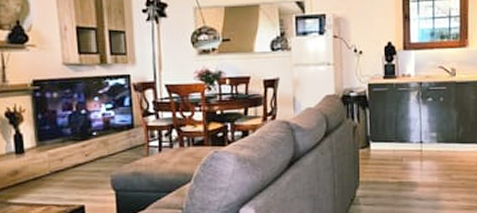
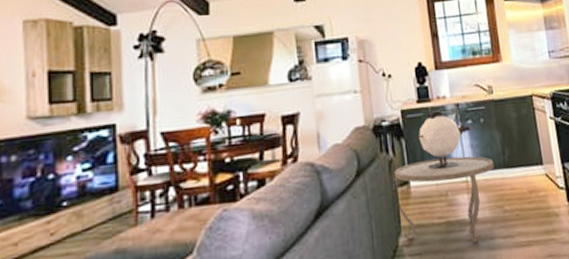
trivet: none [355,128,448,202] -> present [393,156,495,244]
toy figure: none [378,87,432,137] -> present [415,110,472,169]

